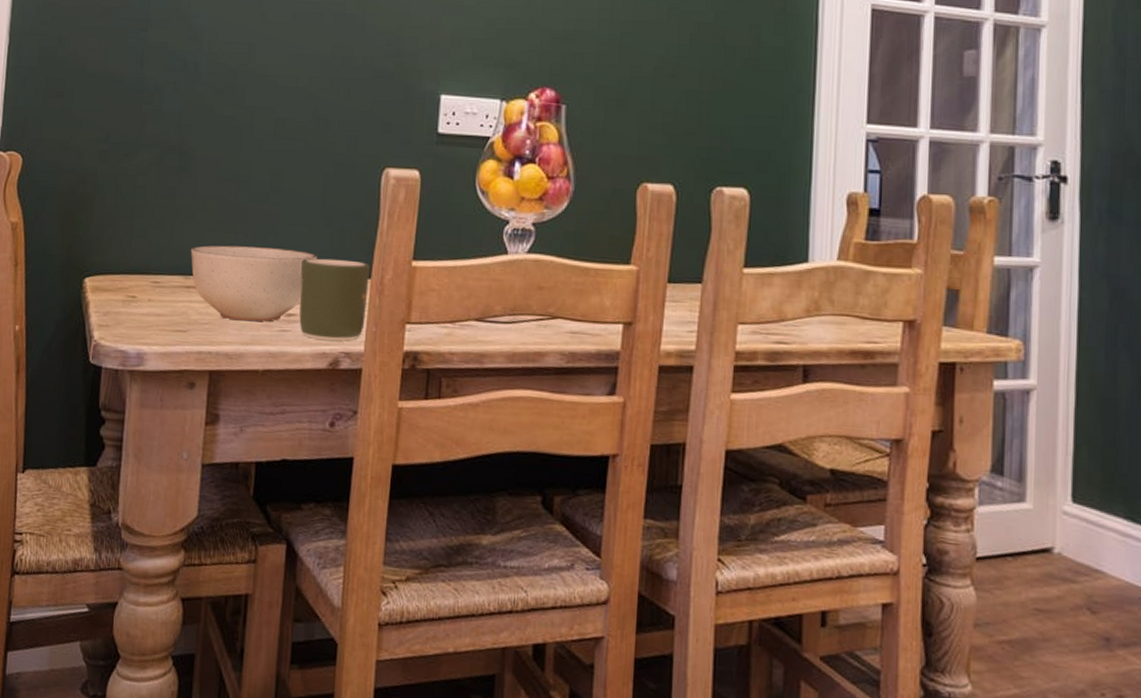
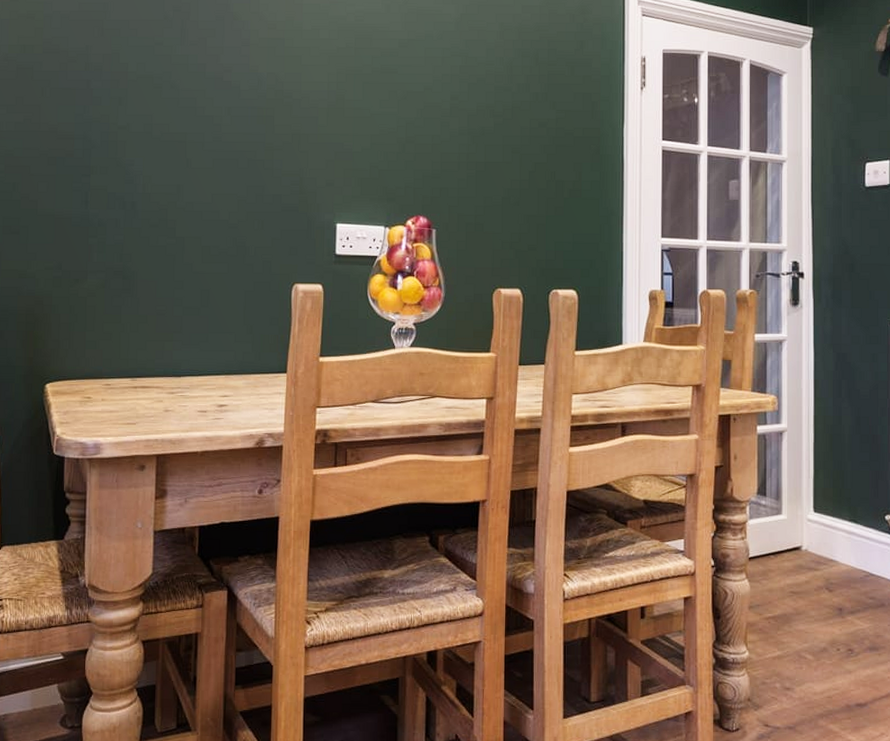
bowl: present [190,245,318,322] -> none [135,352,243,413]
mug: present [299,258,370,341] -> none [229,358,286,424]

